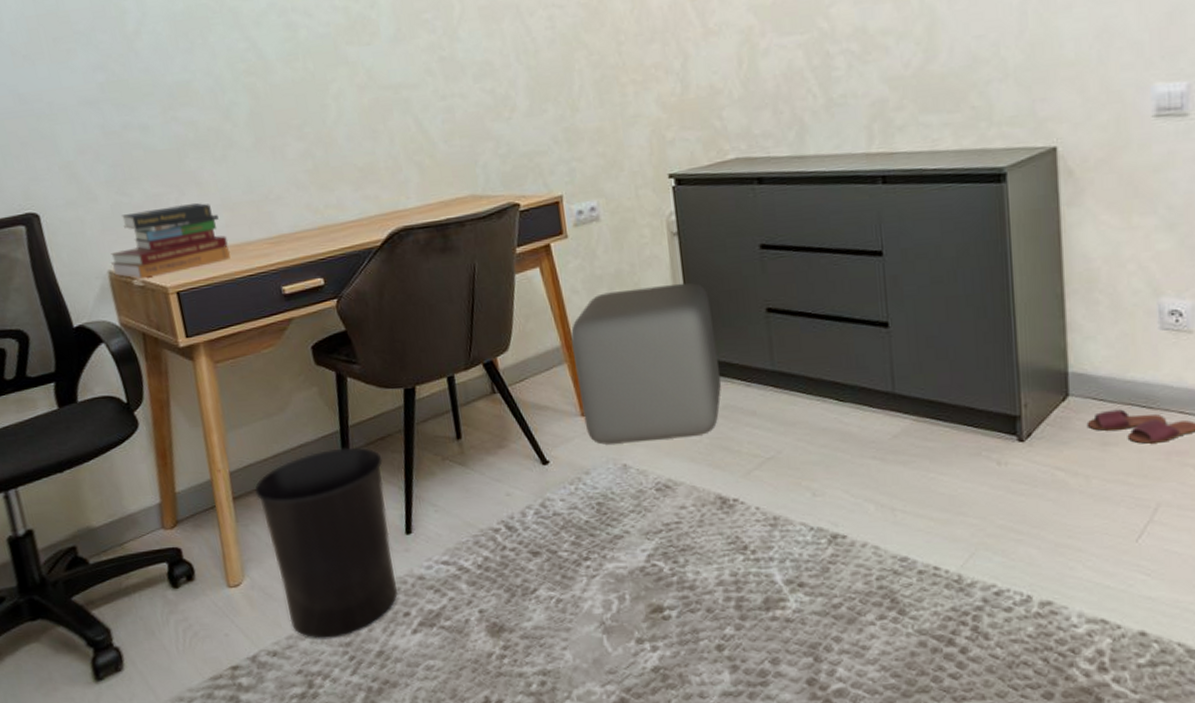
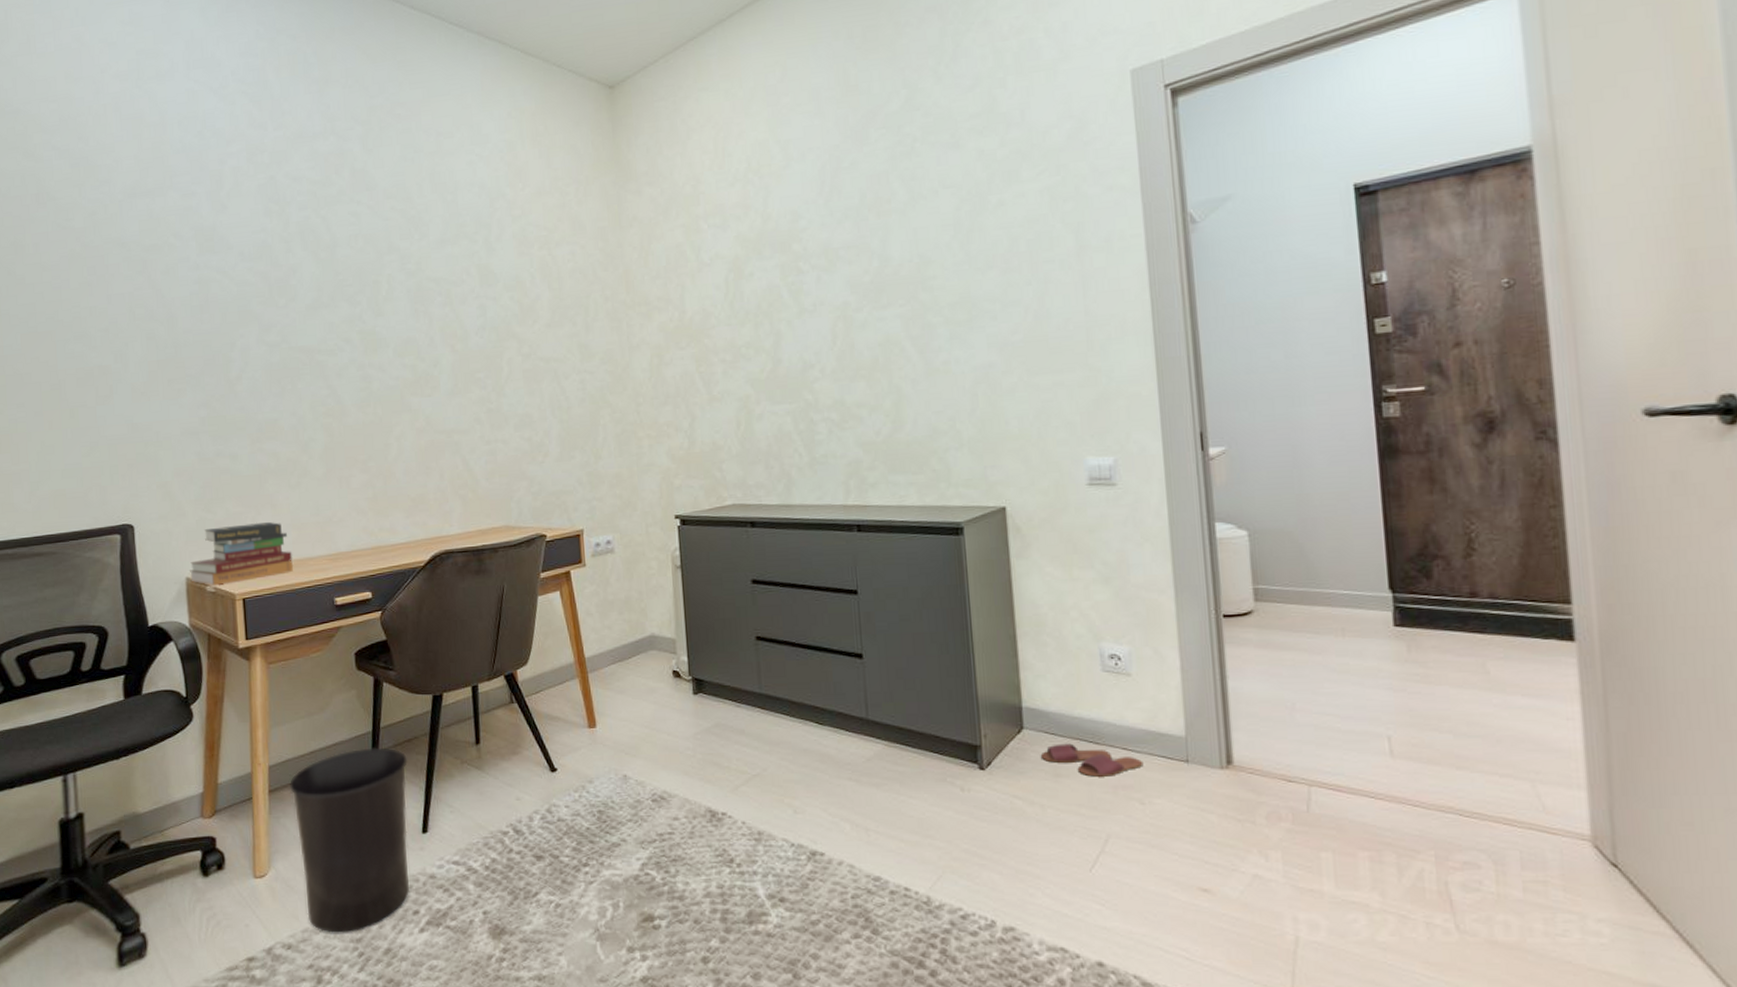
pouf: present [570,282,722,445] -> none [583,610,715,755]

